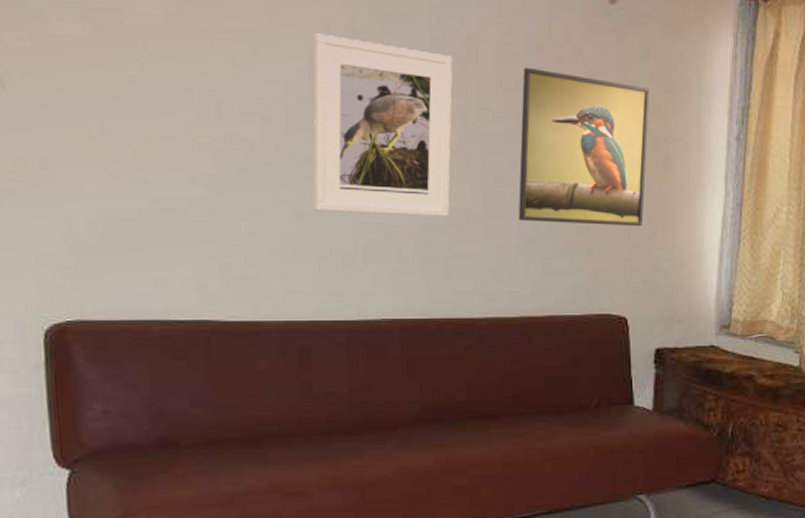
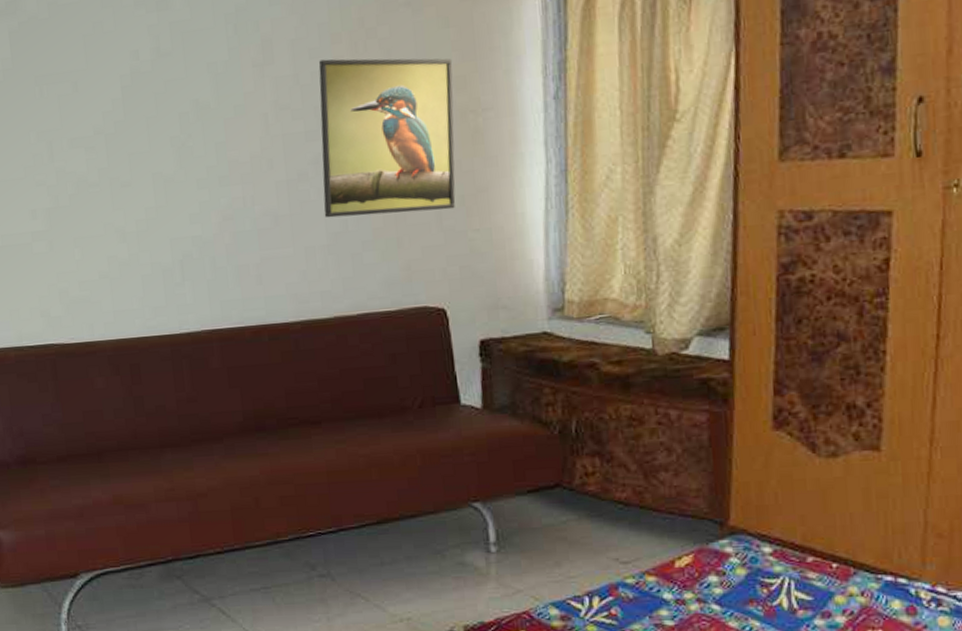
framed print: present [313,33,453,216] -> none [125,61,257,231]

